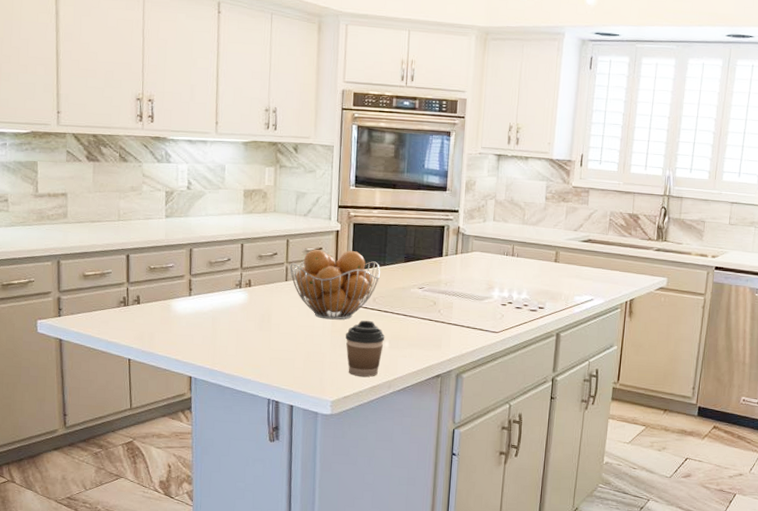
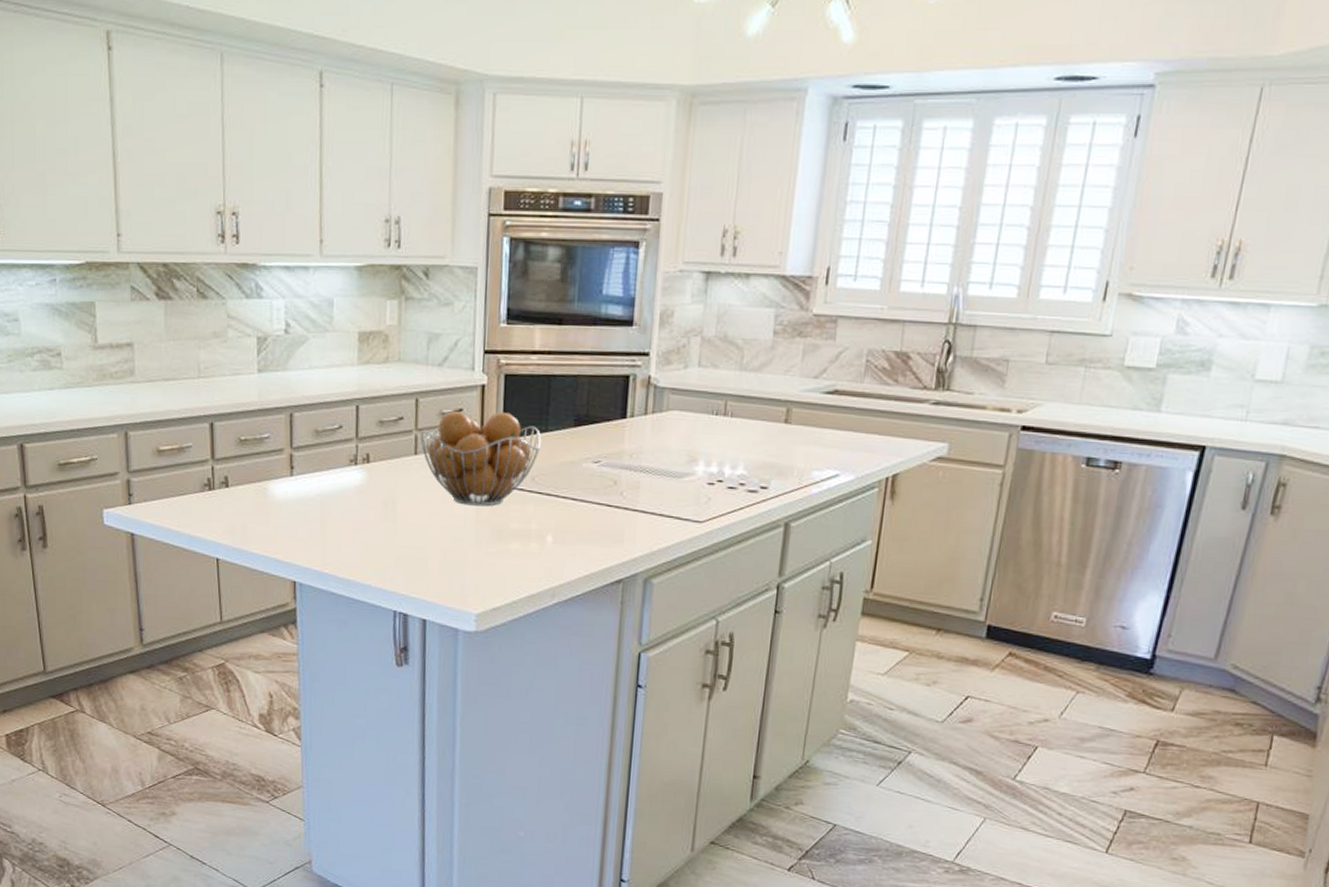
coffee cup: present [346,320,385,377] -> none [495,507,548,582]

